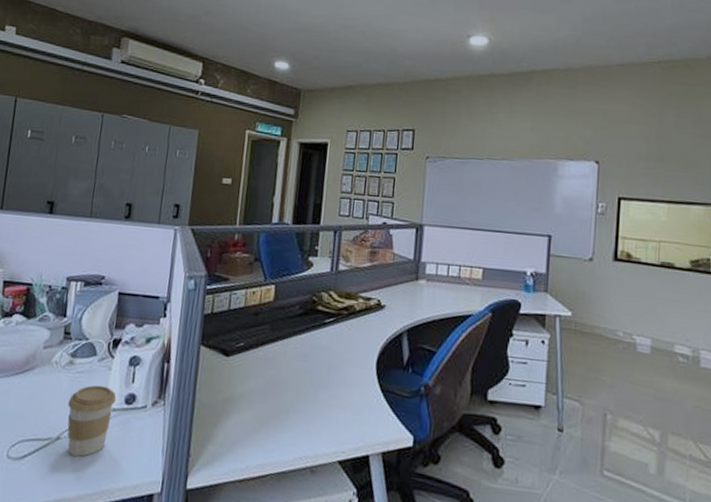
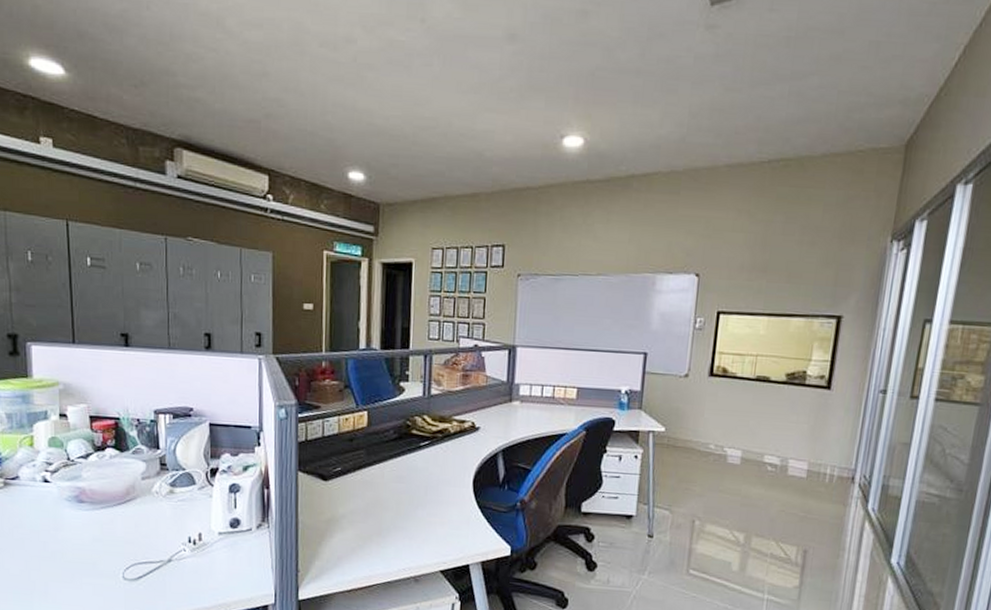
coffee cup: present [67,385,117,457] -> none [174,511,221,576]

